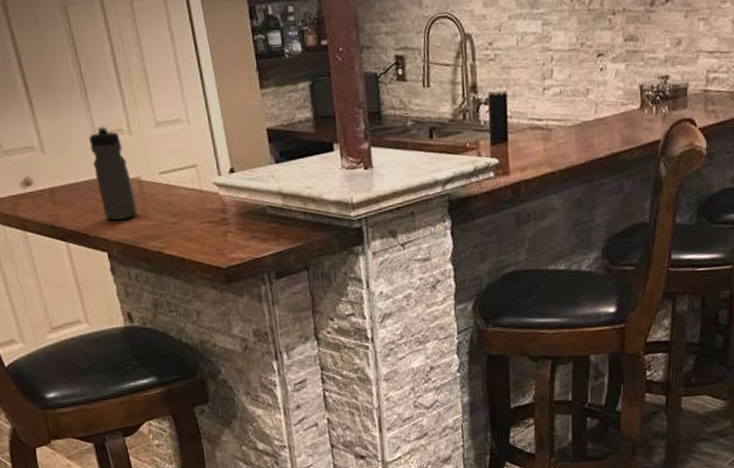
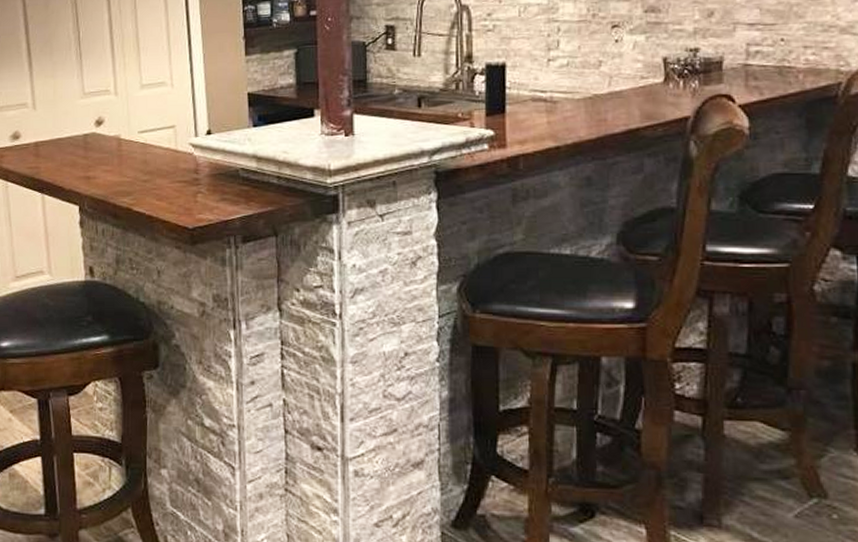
water bottle: present [89,126,138,220] -> none [77,87,113,175]

